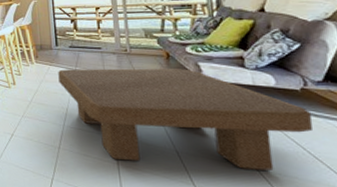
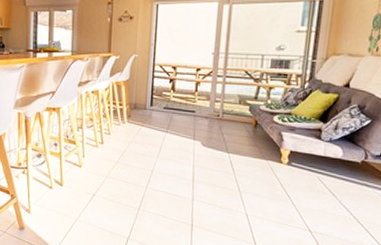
coffee table: present [58,68,314,170] -> none [148,131,365,232]

